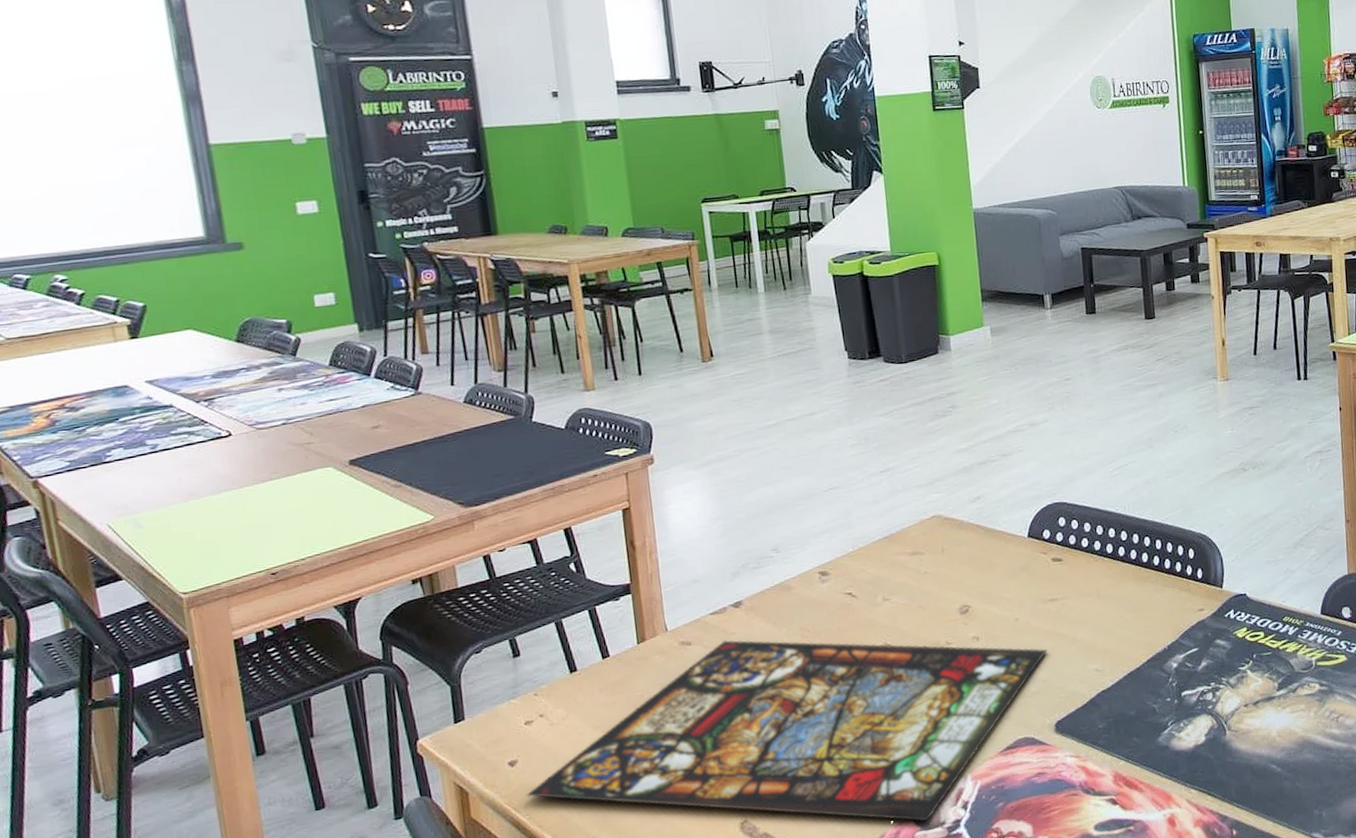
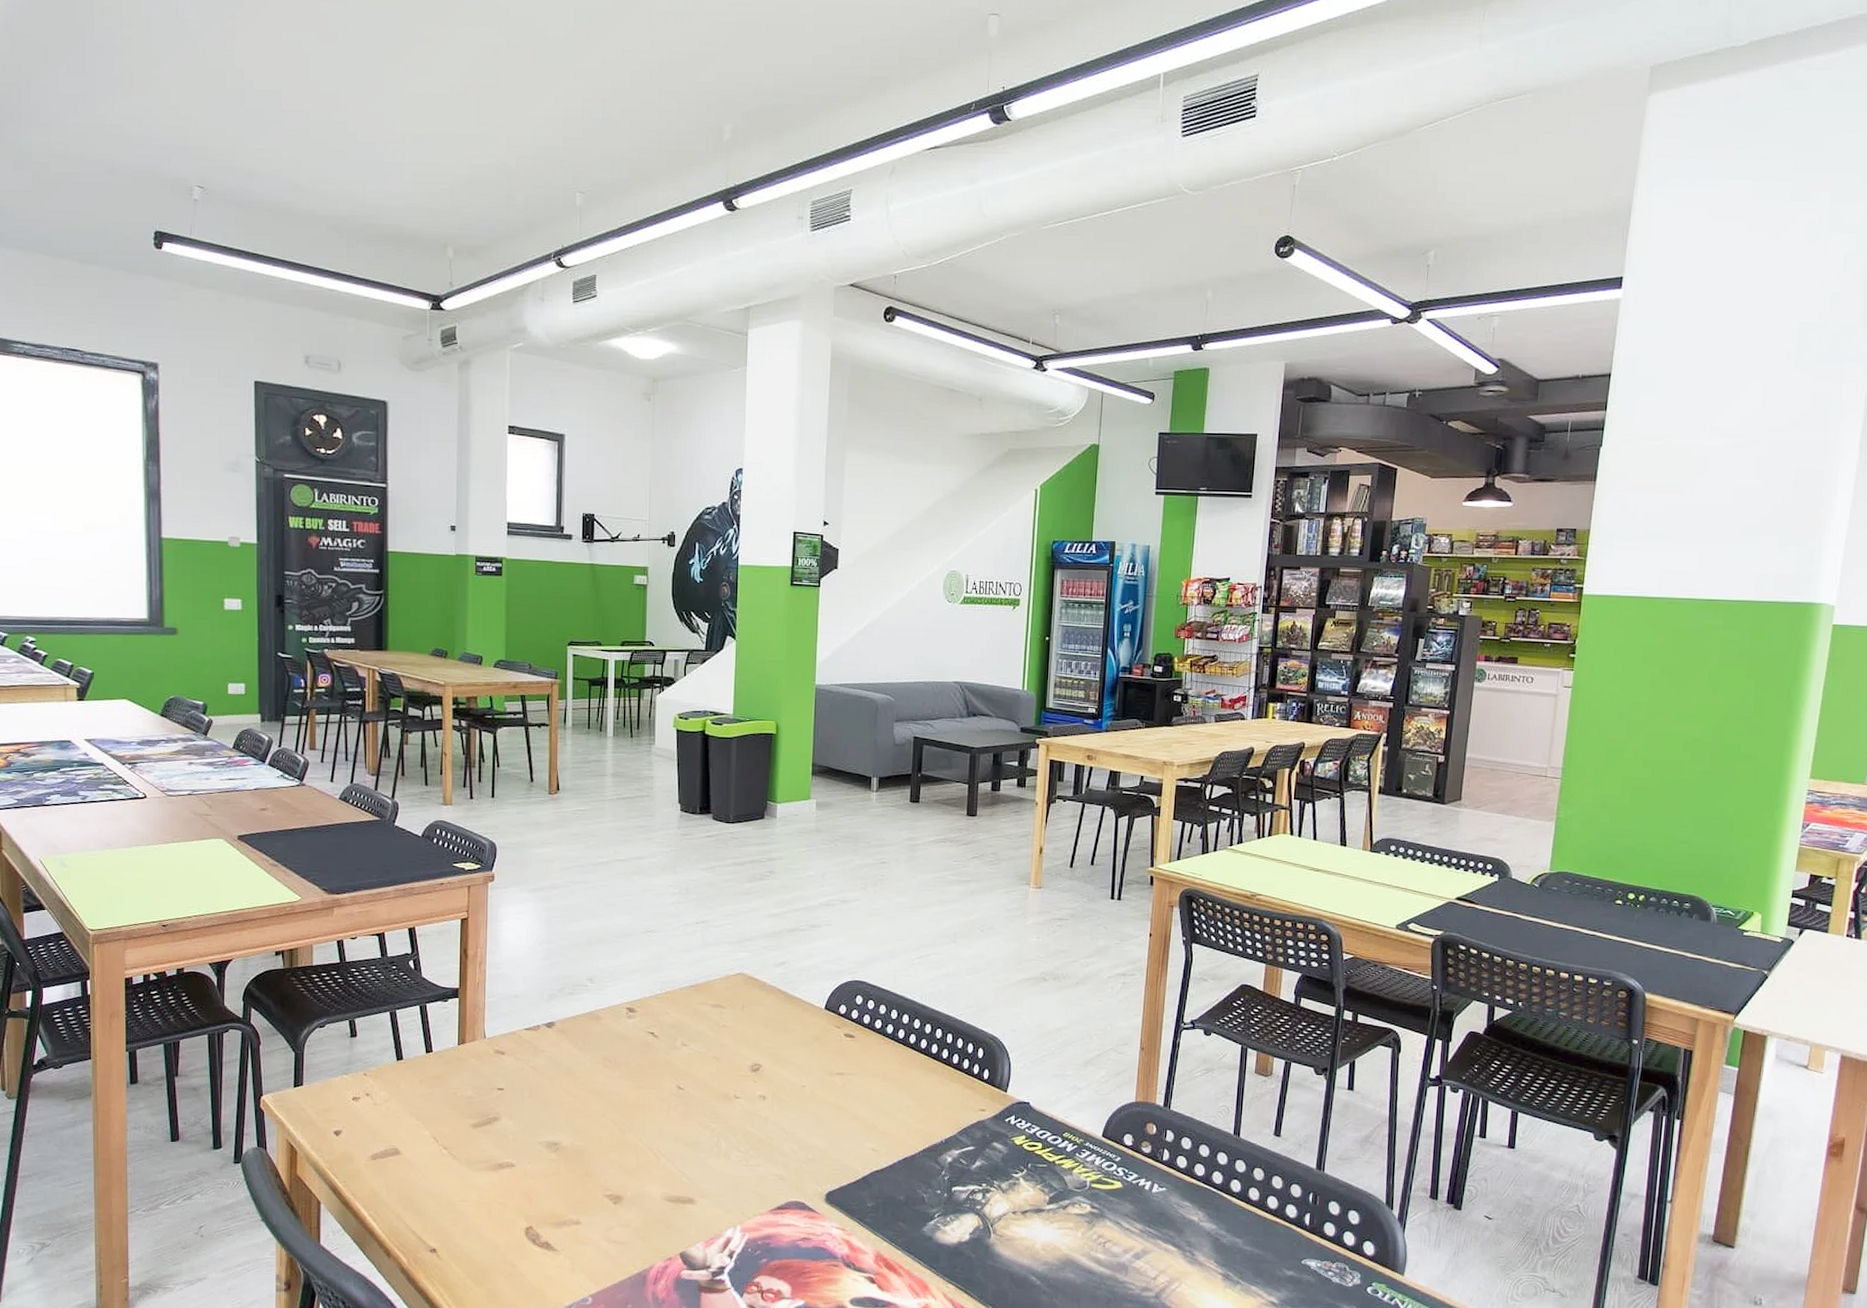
stained glass panel: present [526,640,1047,822] -> none [345,1056,828,1262]

